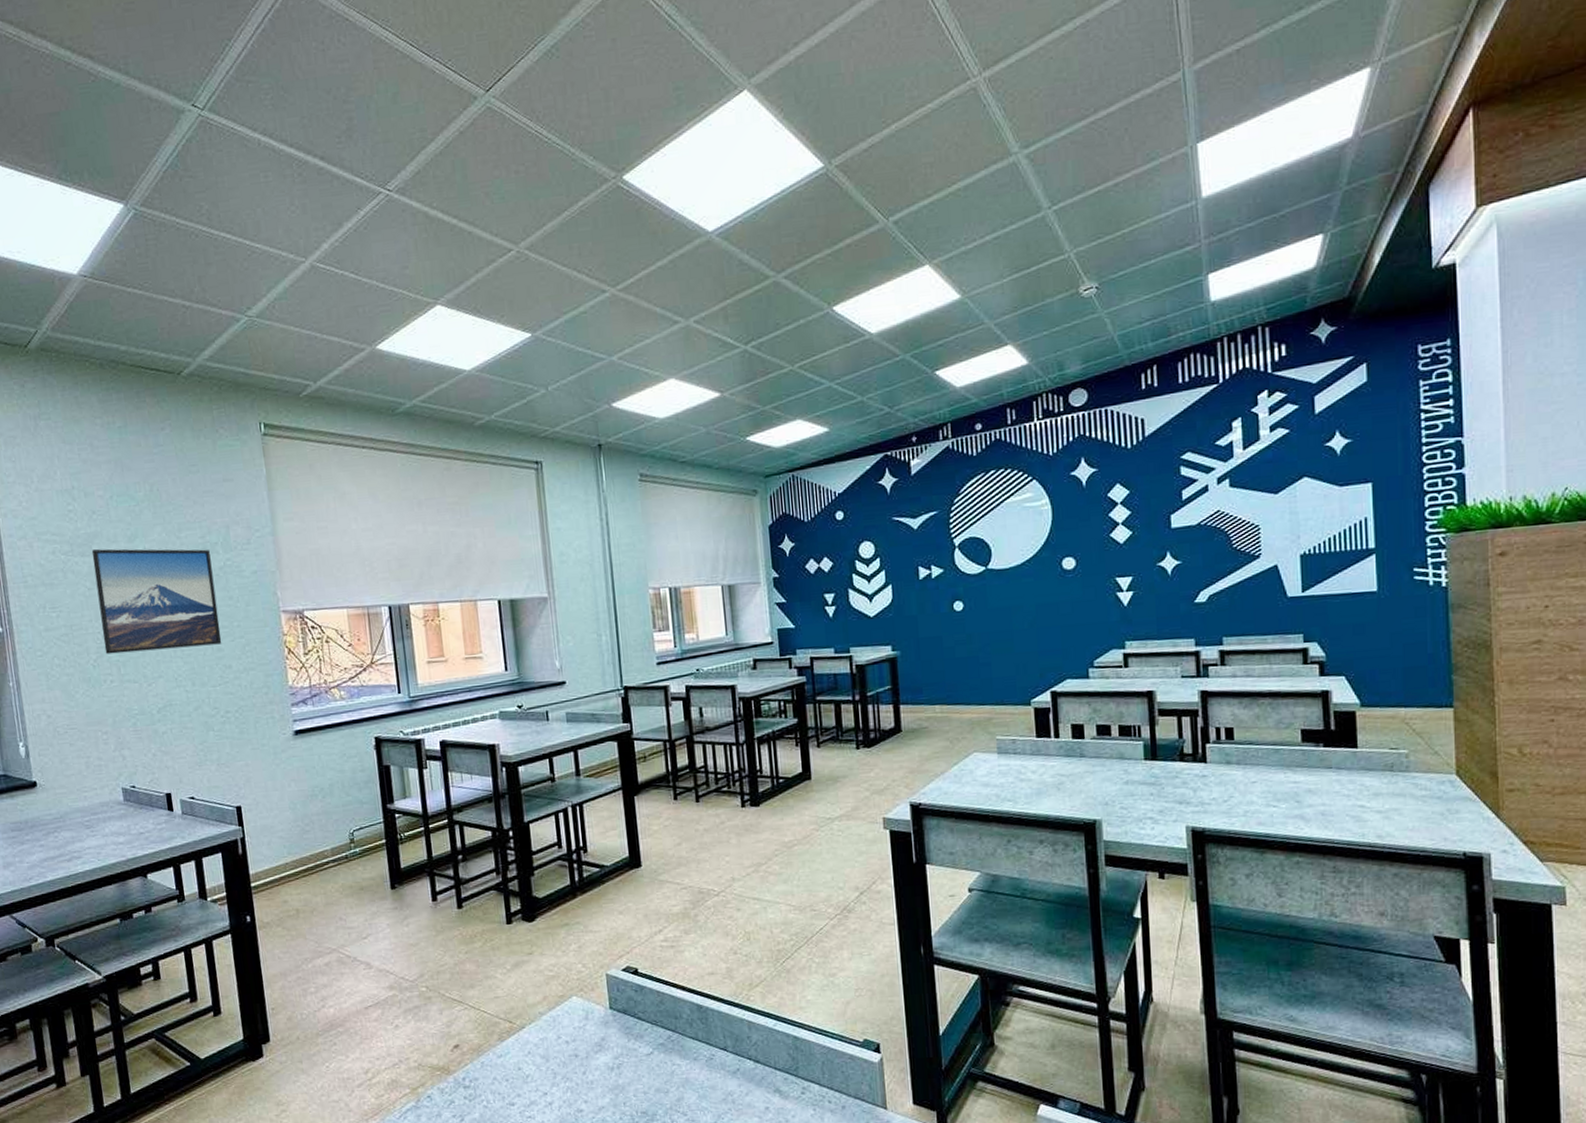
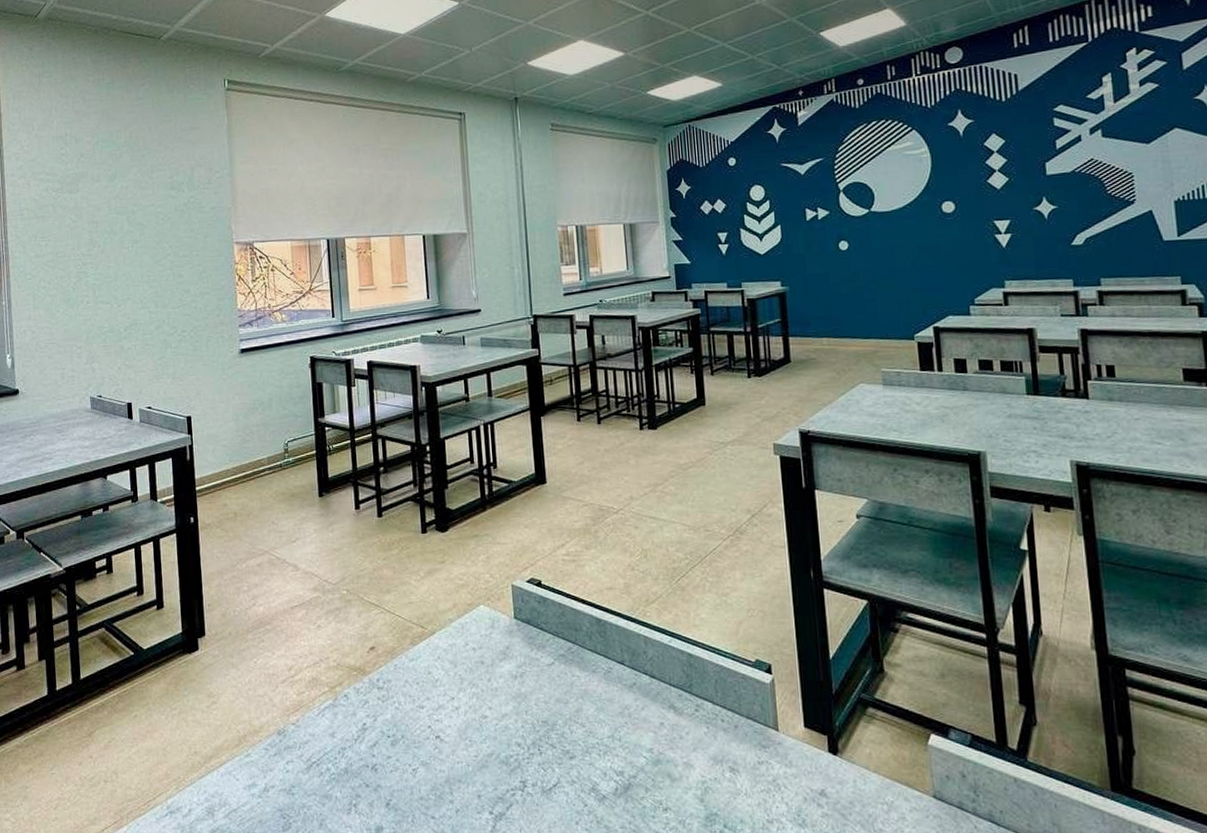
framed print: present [91,548,222,655] -> none [78,187,183,279]

